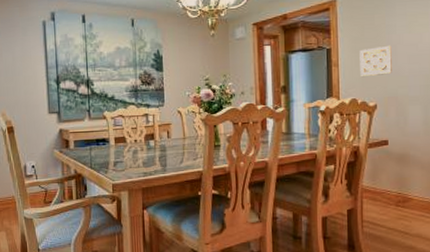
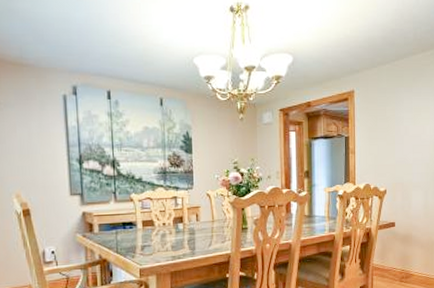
wall ornament: present [360,45,392,77] -> none [373,135,399,165]

